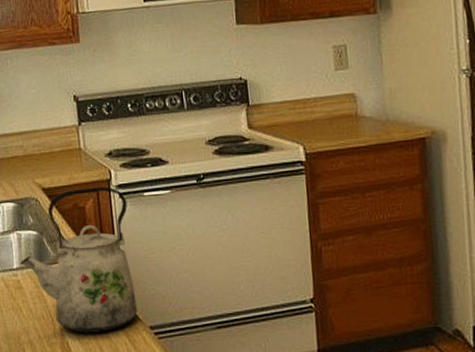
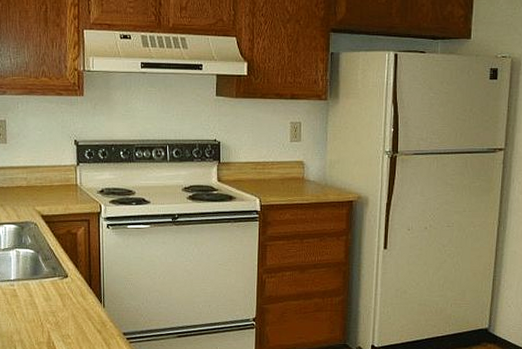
kettle: present [20,186,138,333] -> none [17,217,114,336]

